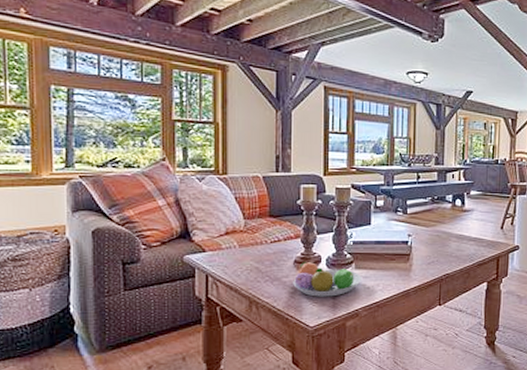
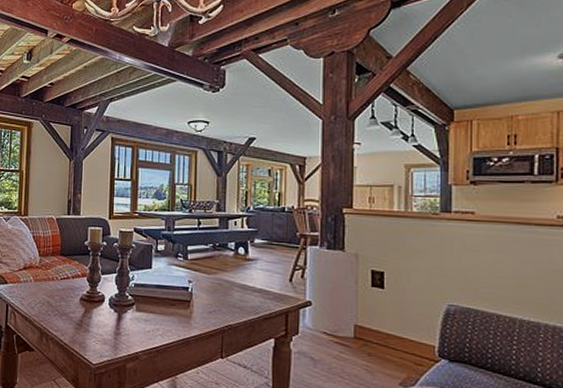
fruit bowl: present [293,262,361,297] -> none [79,300,142,337]

